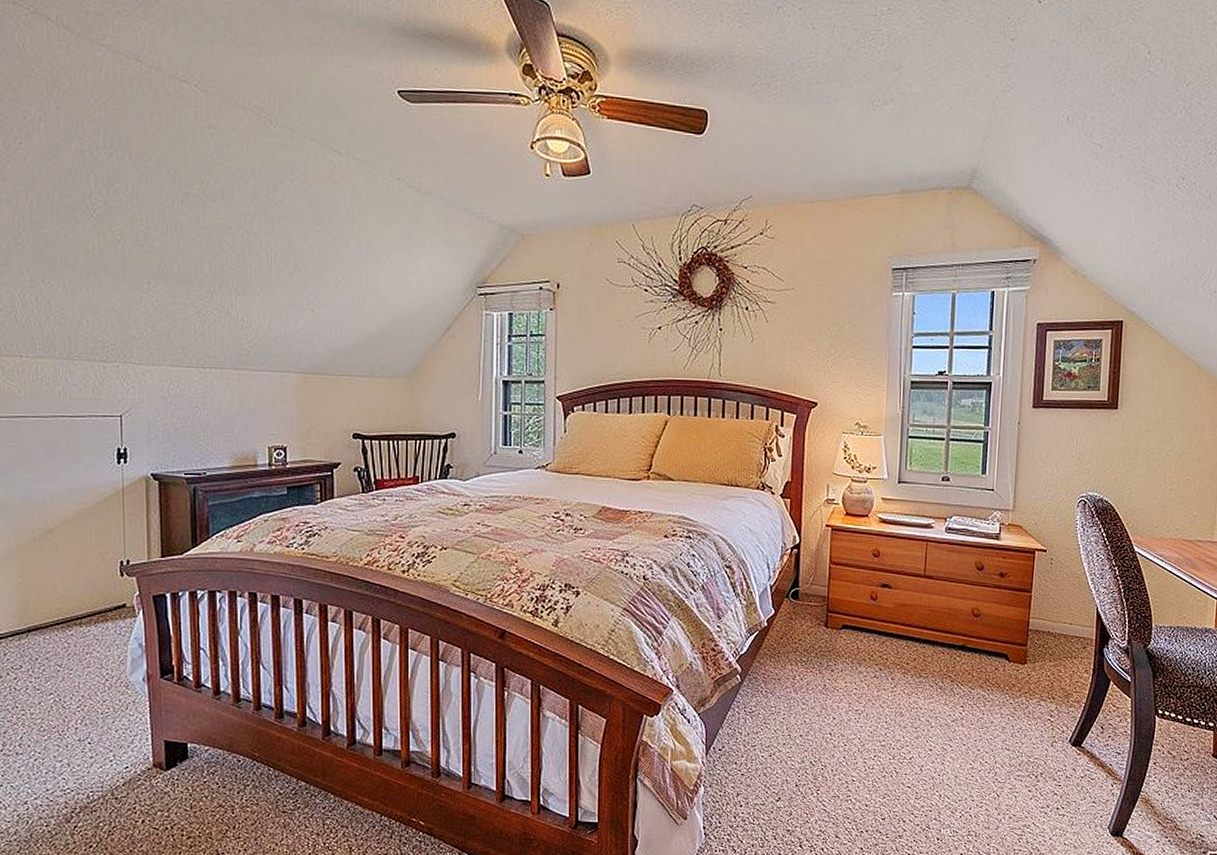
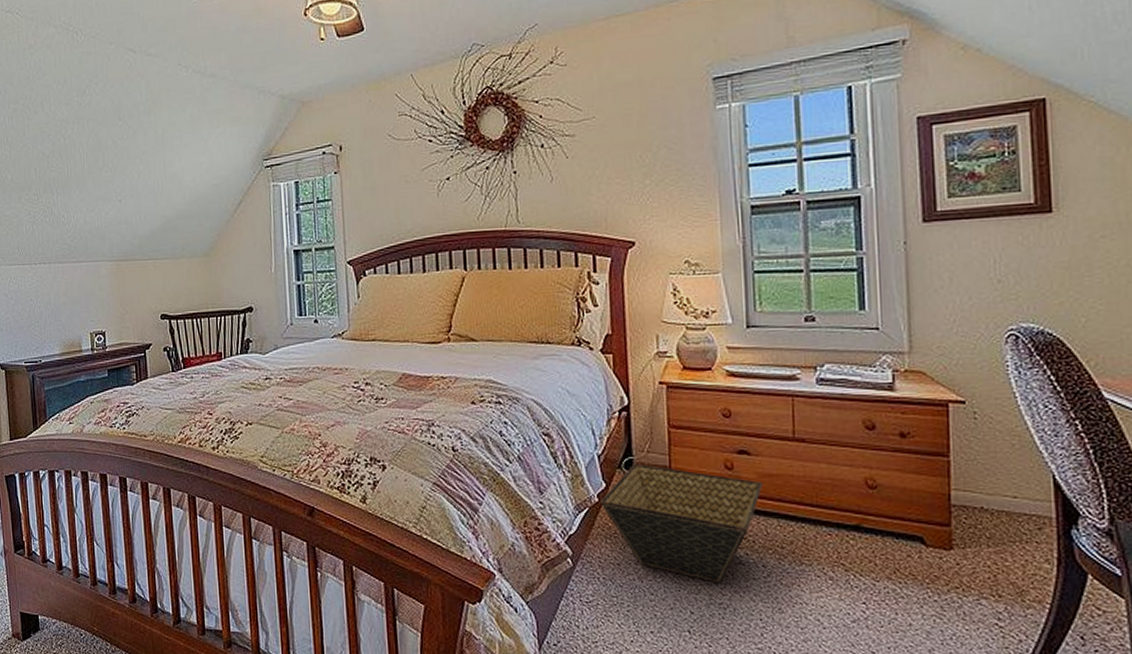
basket: none [769,593,898,693] -> present [600,463,762,583]

